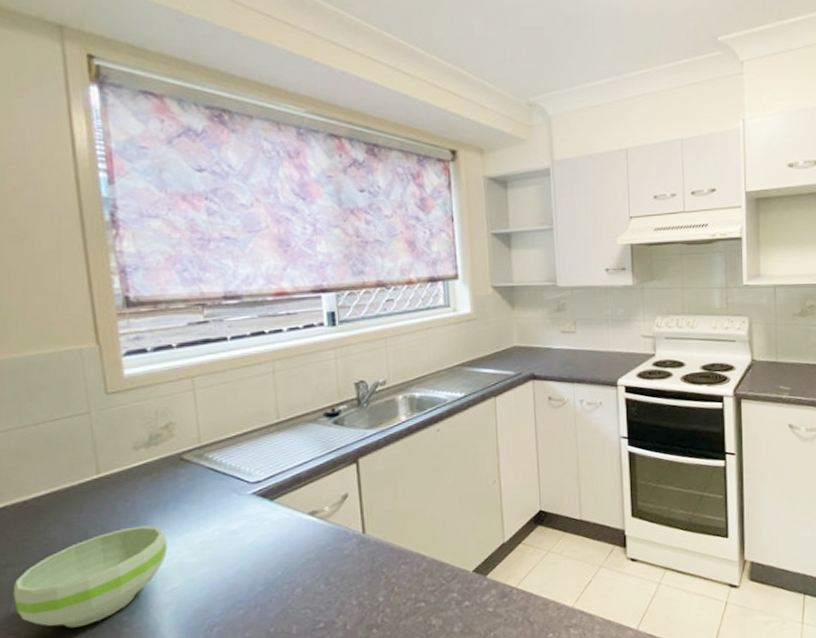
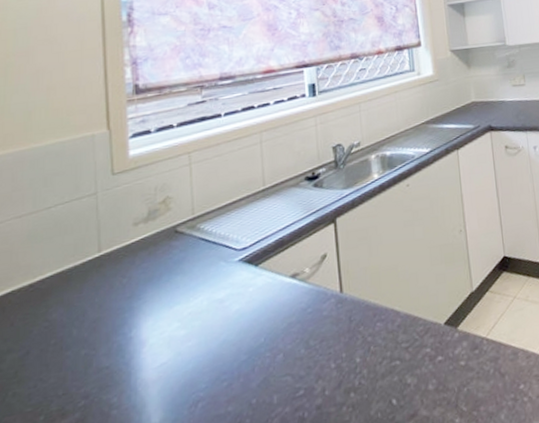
bowl: present [13,525,168,628] -> none [10,300,158,414]

